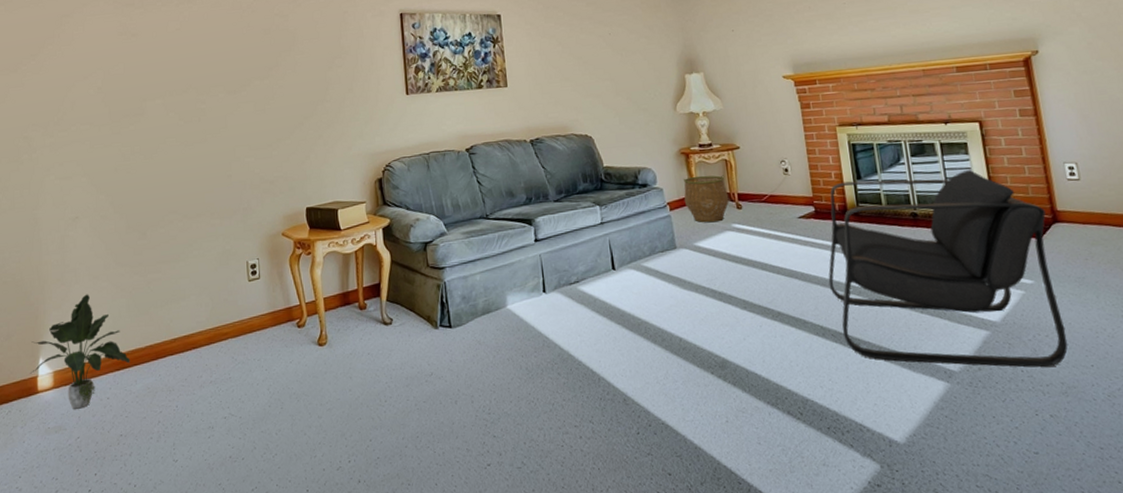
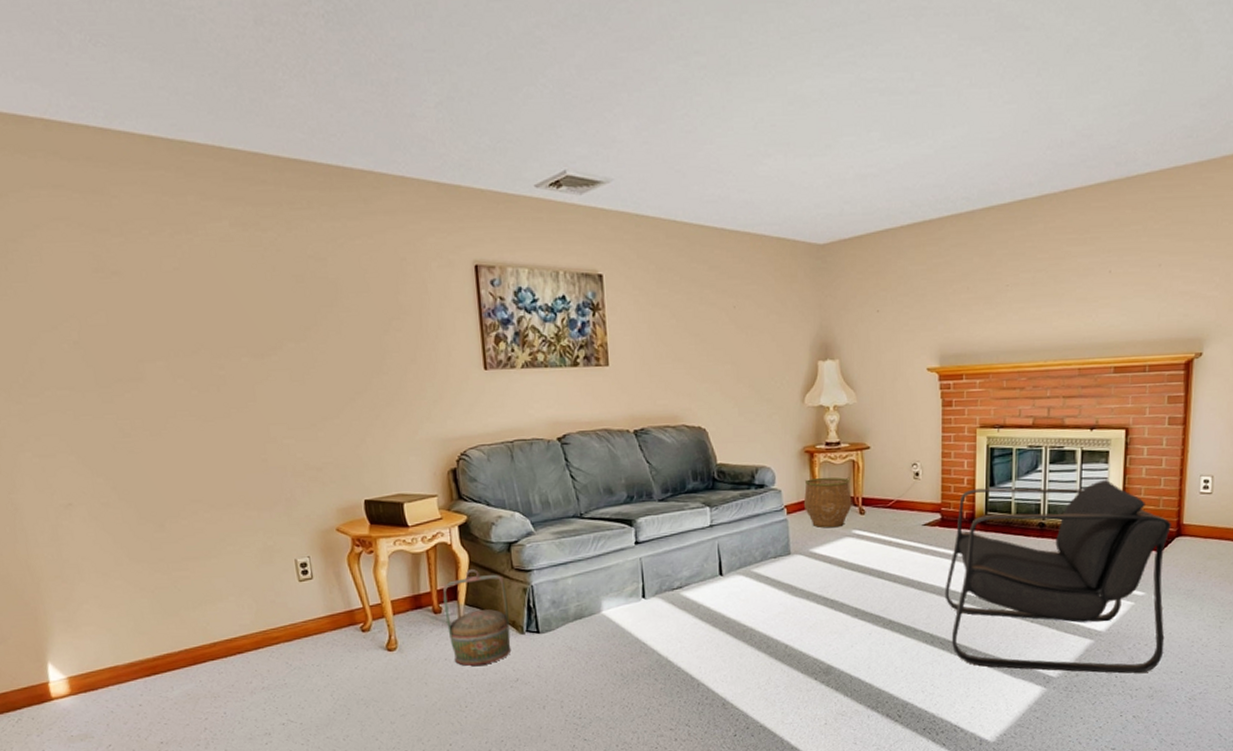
potted plant: present [29,294,131,409] -> none [34,593,163,717]
decorative basket: none [368,267,427,360] -> present [443,568,512,666]

